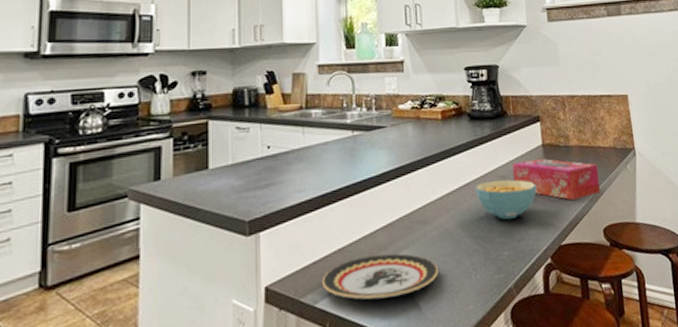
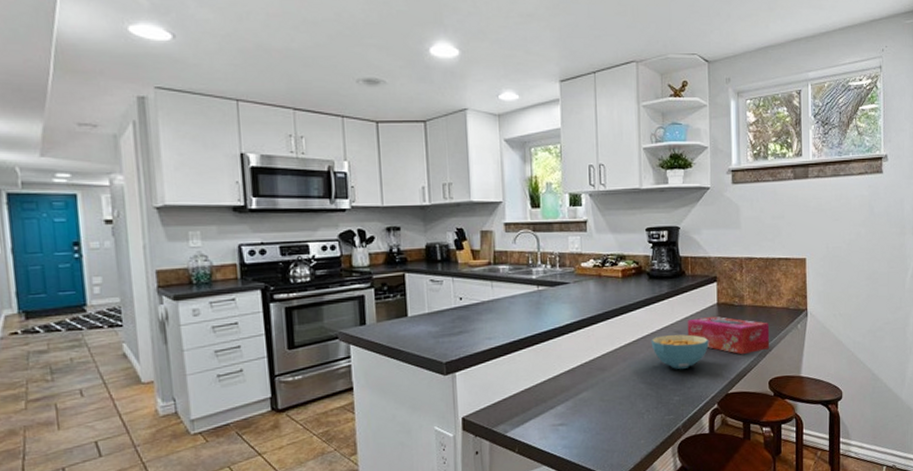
plate: present [321,253,438,300] -> none [511,394,614,432]

